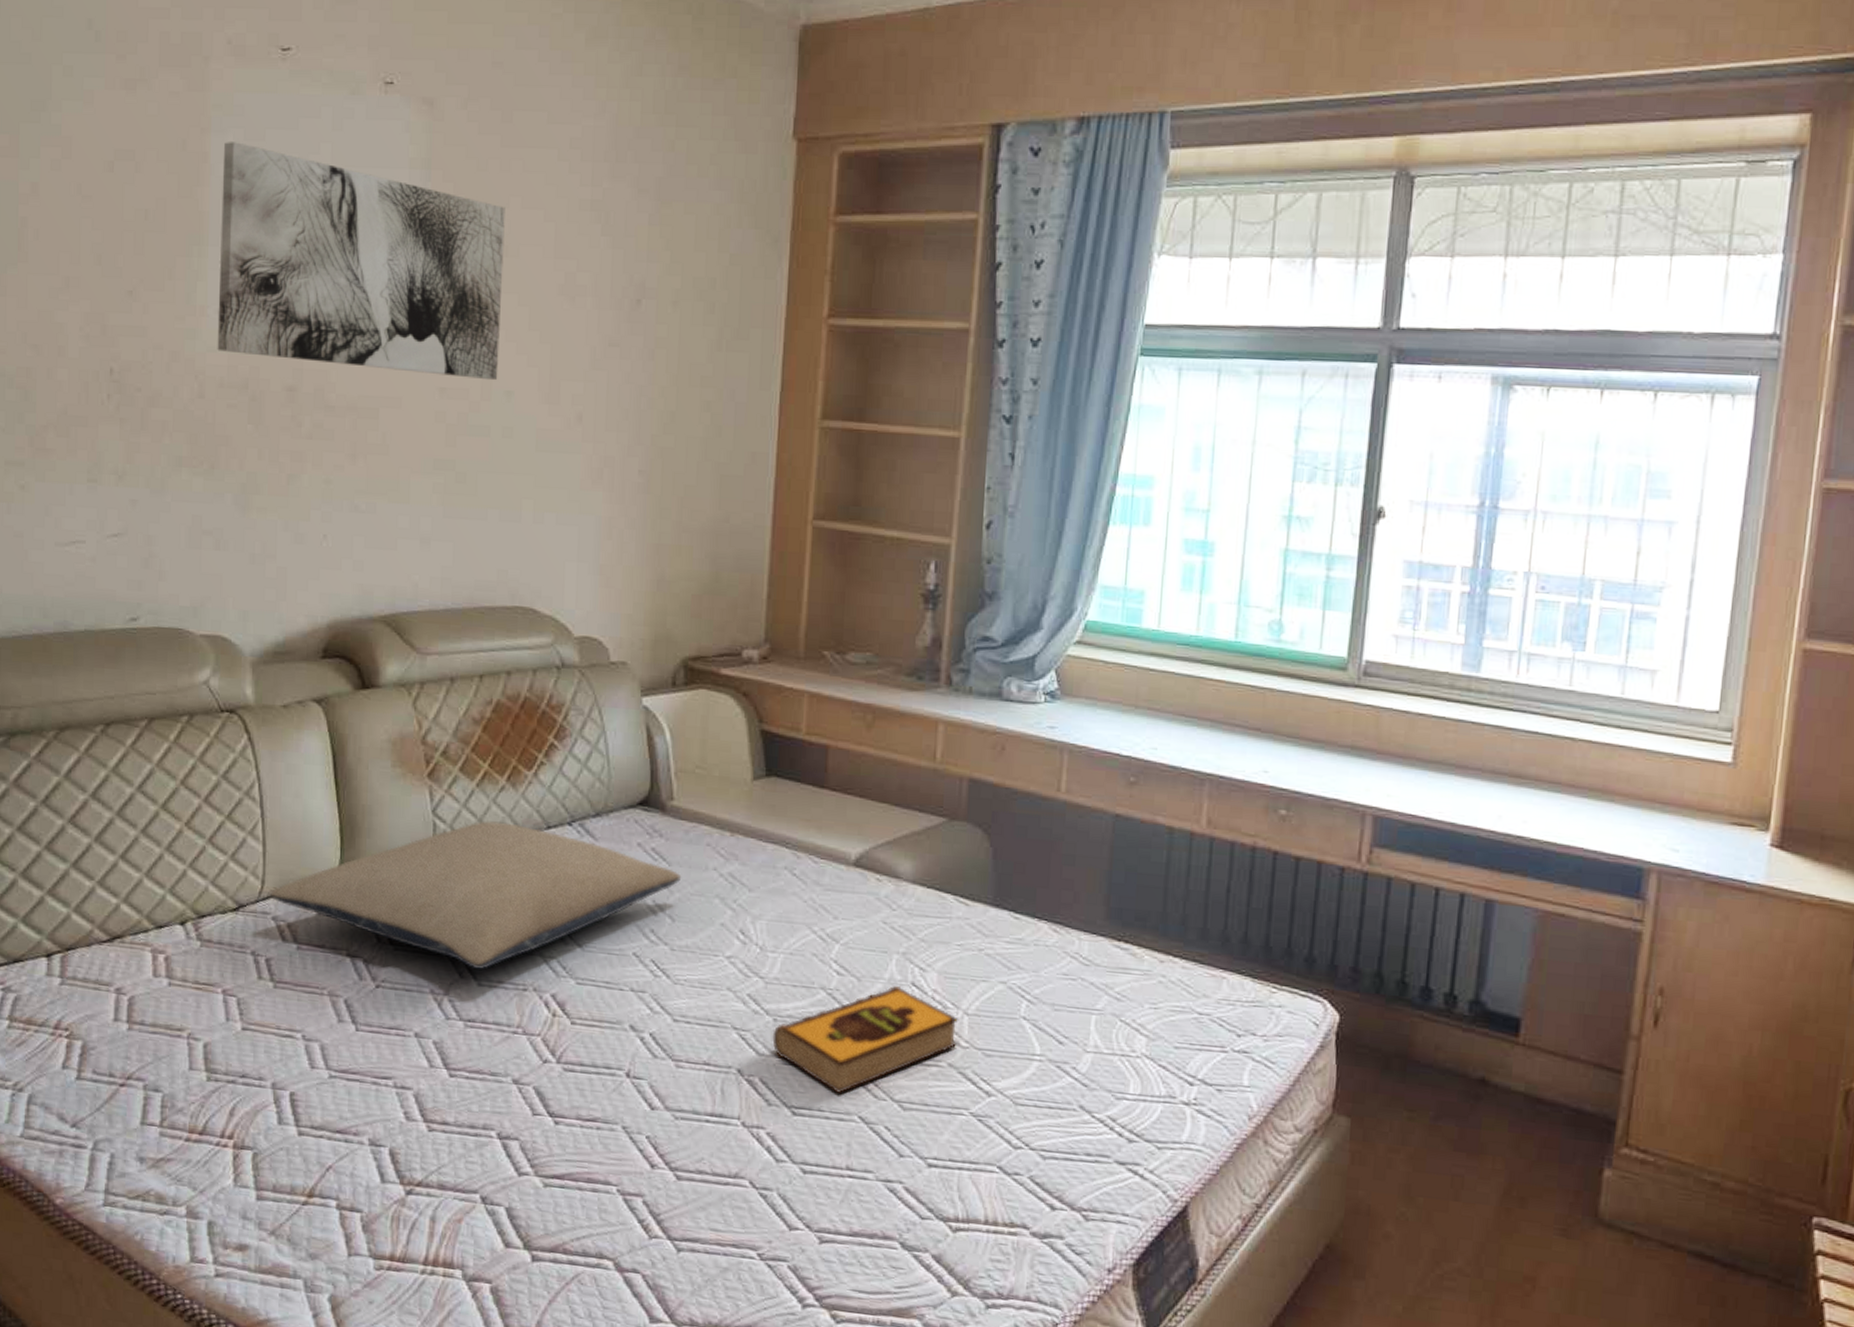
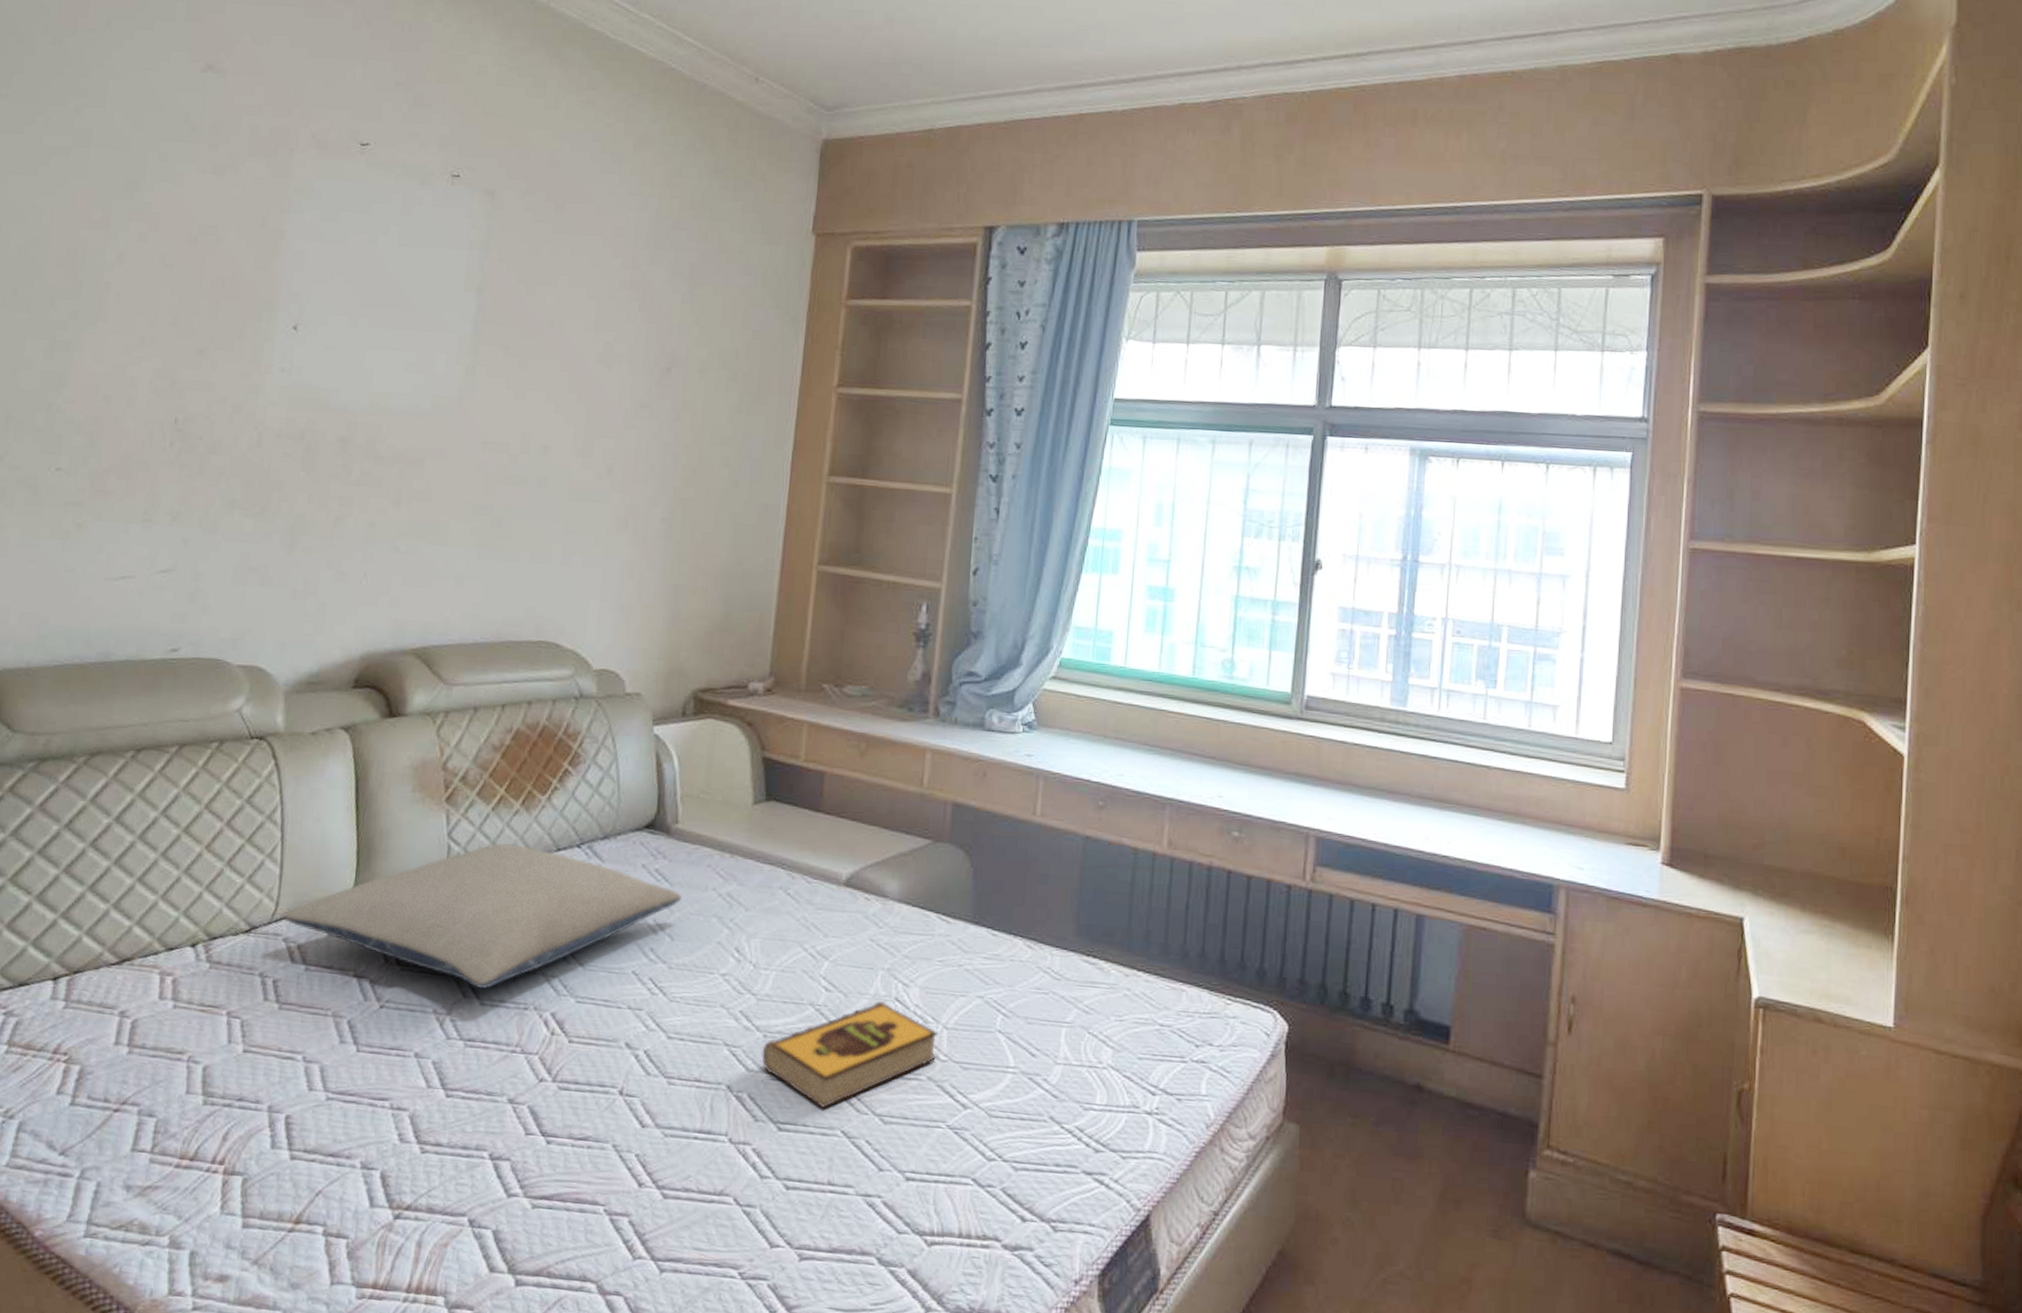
wall art: present [217,142,505,381] -> none [278,222,553,436]

